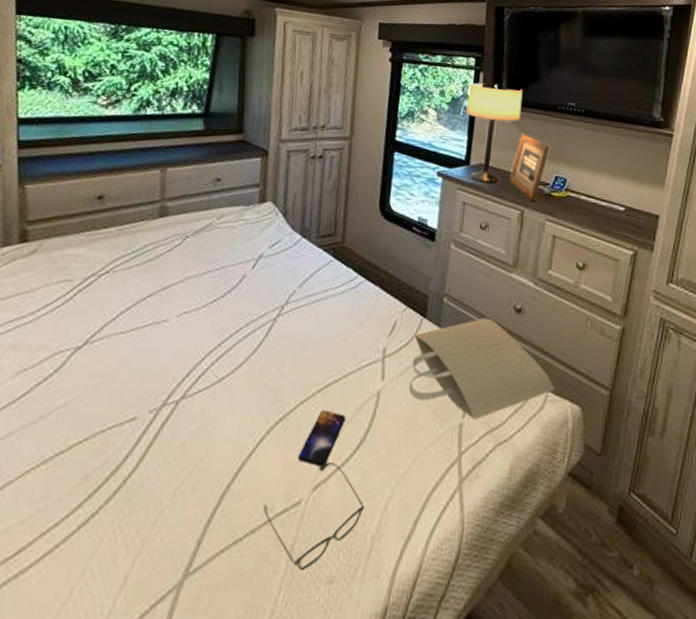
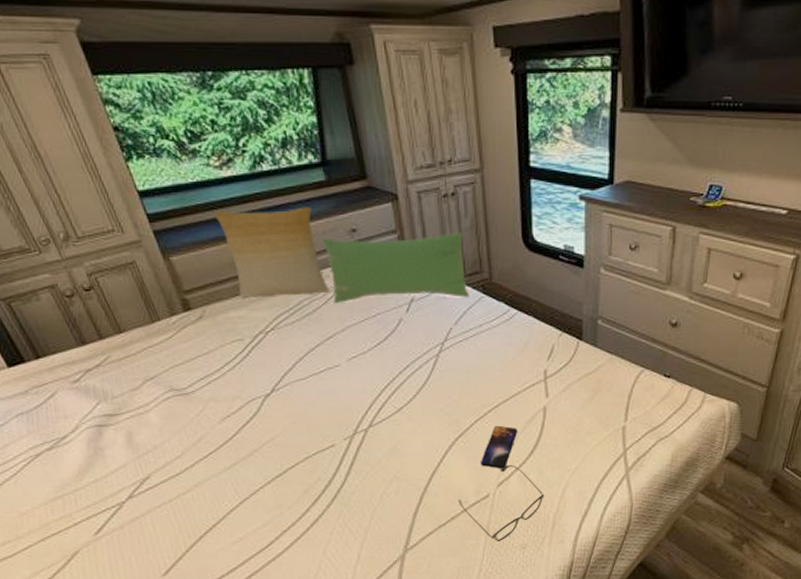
pillow: none [84,144,183,241] -> present [214,207,330,298]
pillow: none [179,185,325,260] -> present [323,231,470,304]
tote bag: present [408,317,555,419] -> none [571,334,712,422]
table lamp: present [465,83,523,184] -> none [604,85,670,201]
picture frame: present [510,134,550,201] -> none [659,141,703,215]

